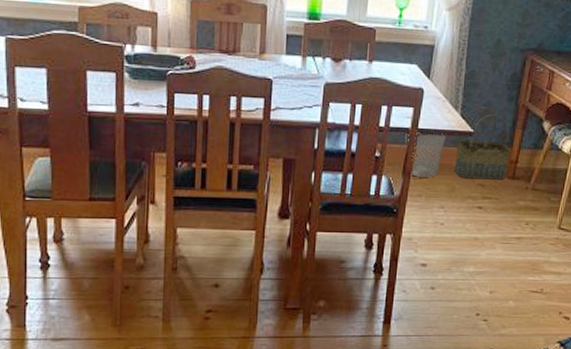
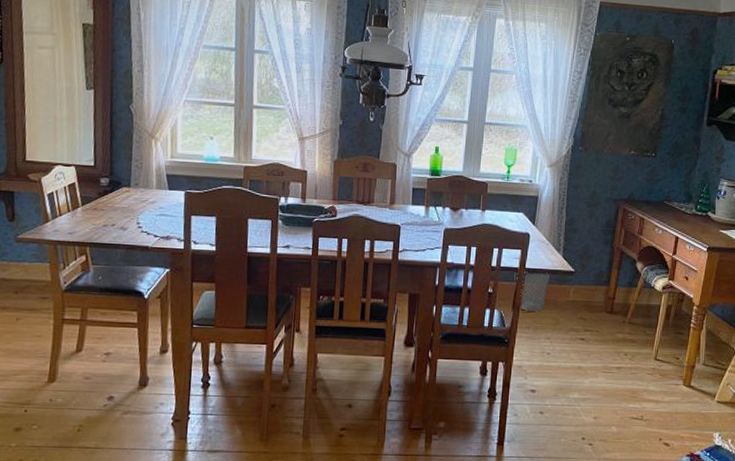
basket: present [454,107,512,180] -> none [558,249,609,315]

